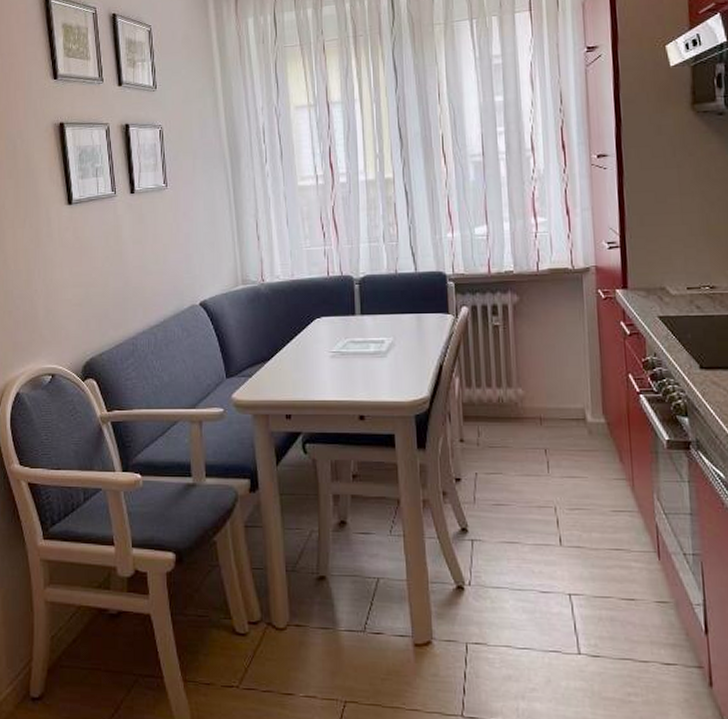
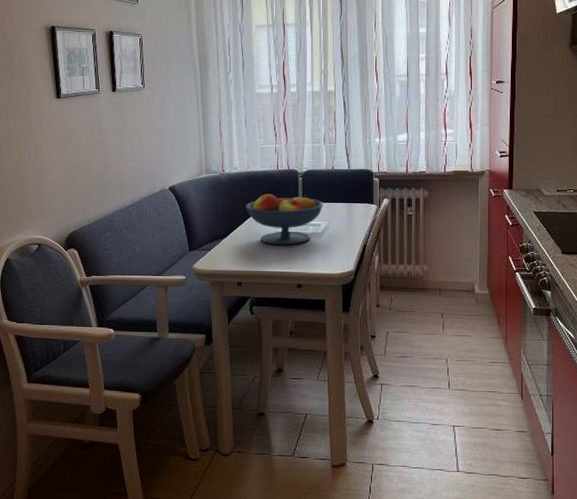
fruit bowl: none [291,305,387,368] -> present [245,194,324,245]

